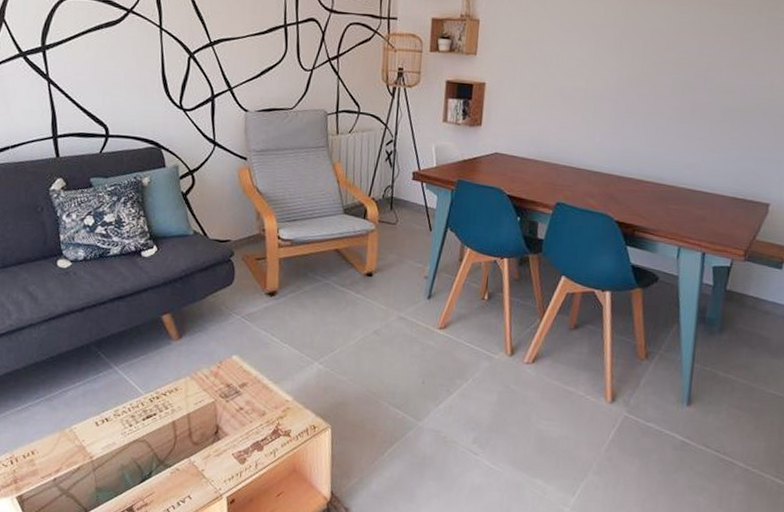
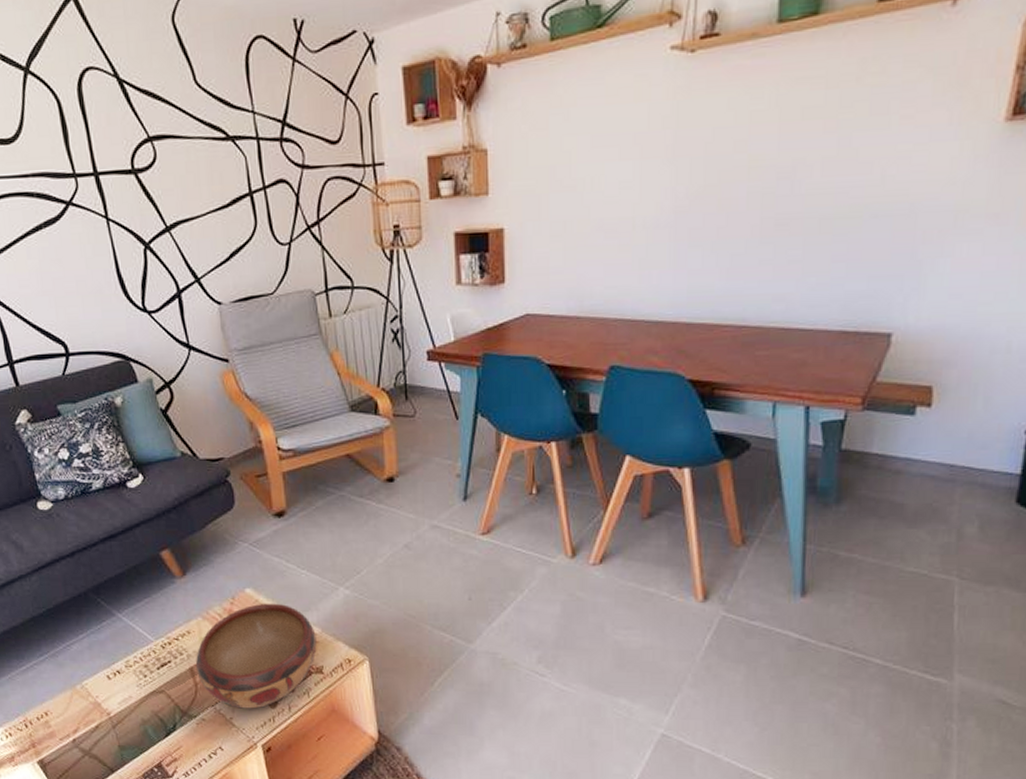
decorative bowl: none [178,369,289,464] -> present [196,603,317,709]

